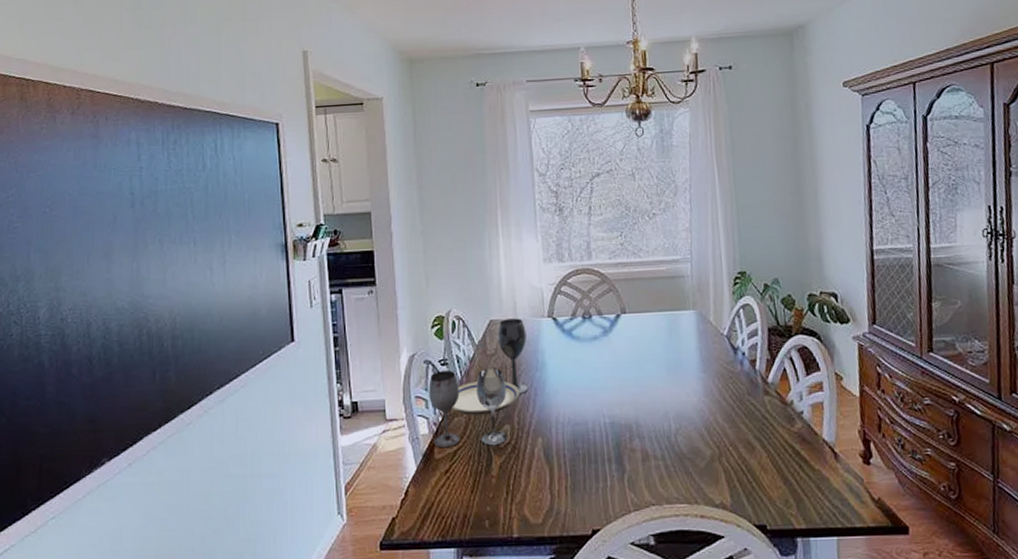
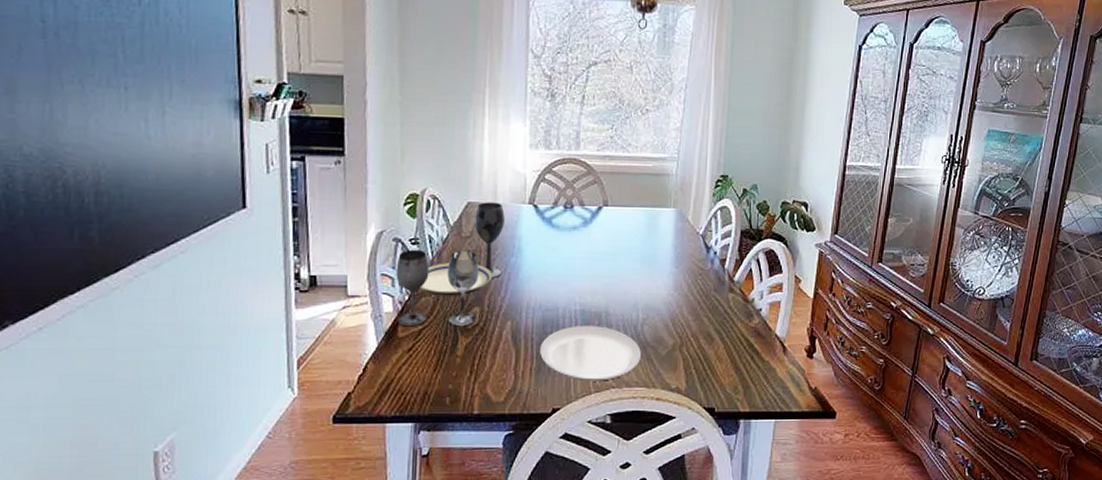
plate: none [573,438,678,499] -> present [540,326,641,382]

